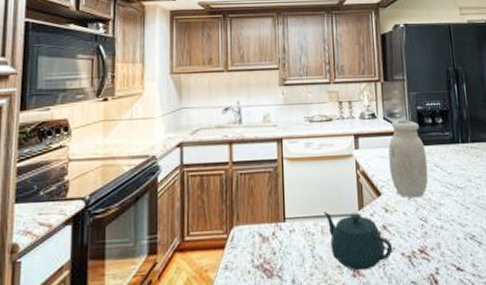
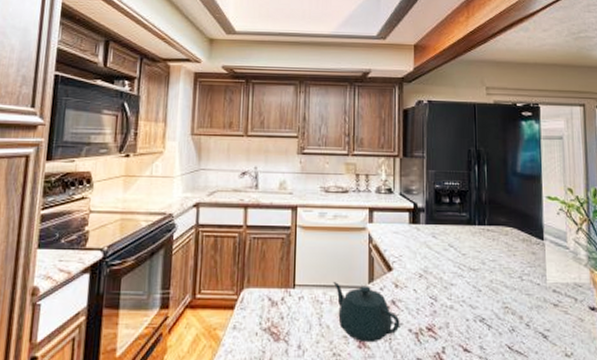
jar: present [388,120,429,198] -> none [403,197,441,276]

